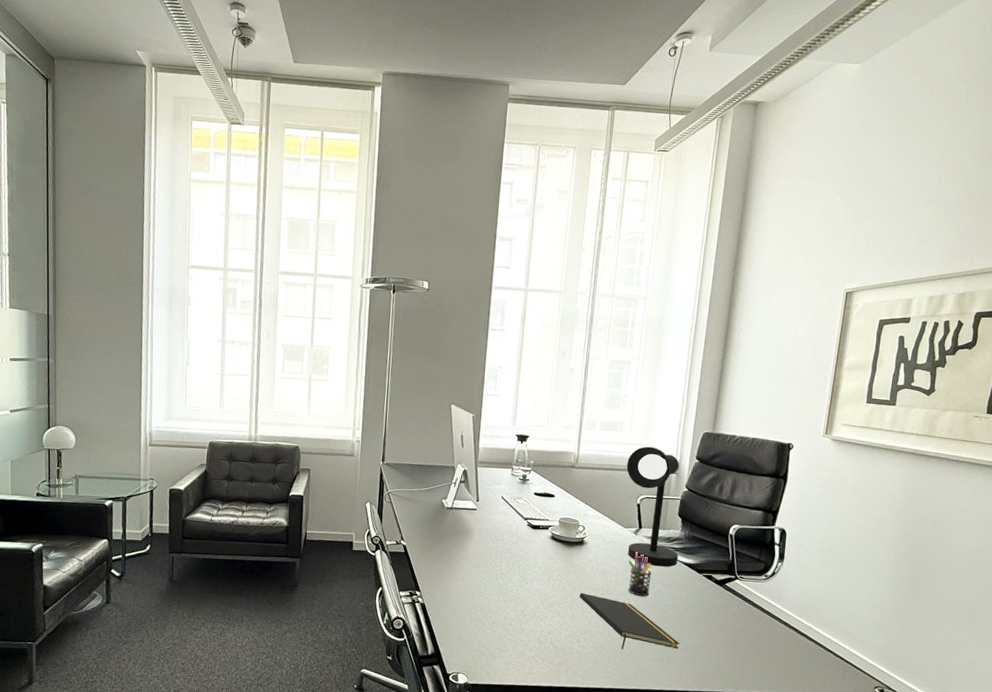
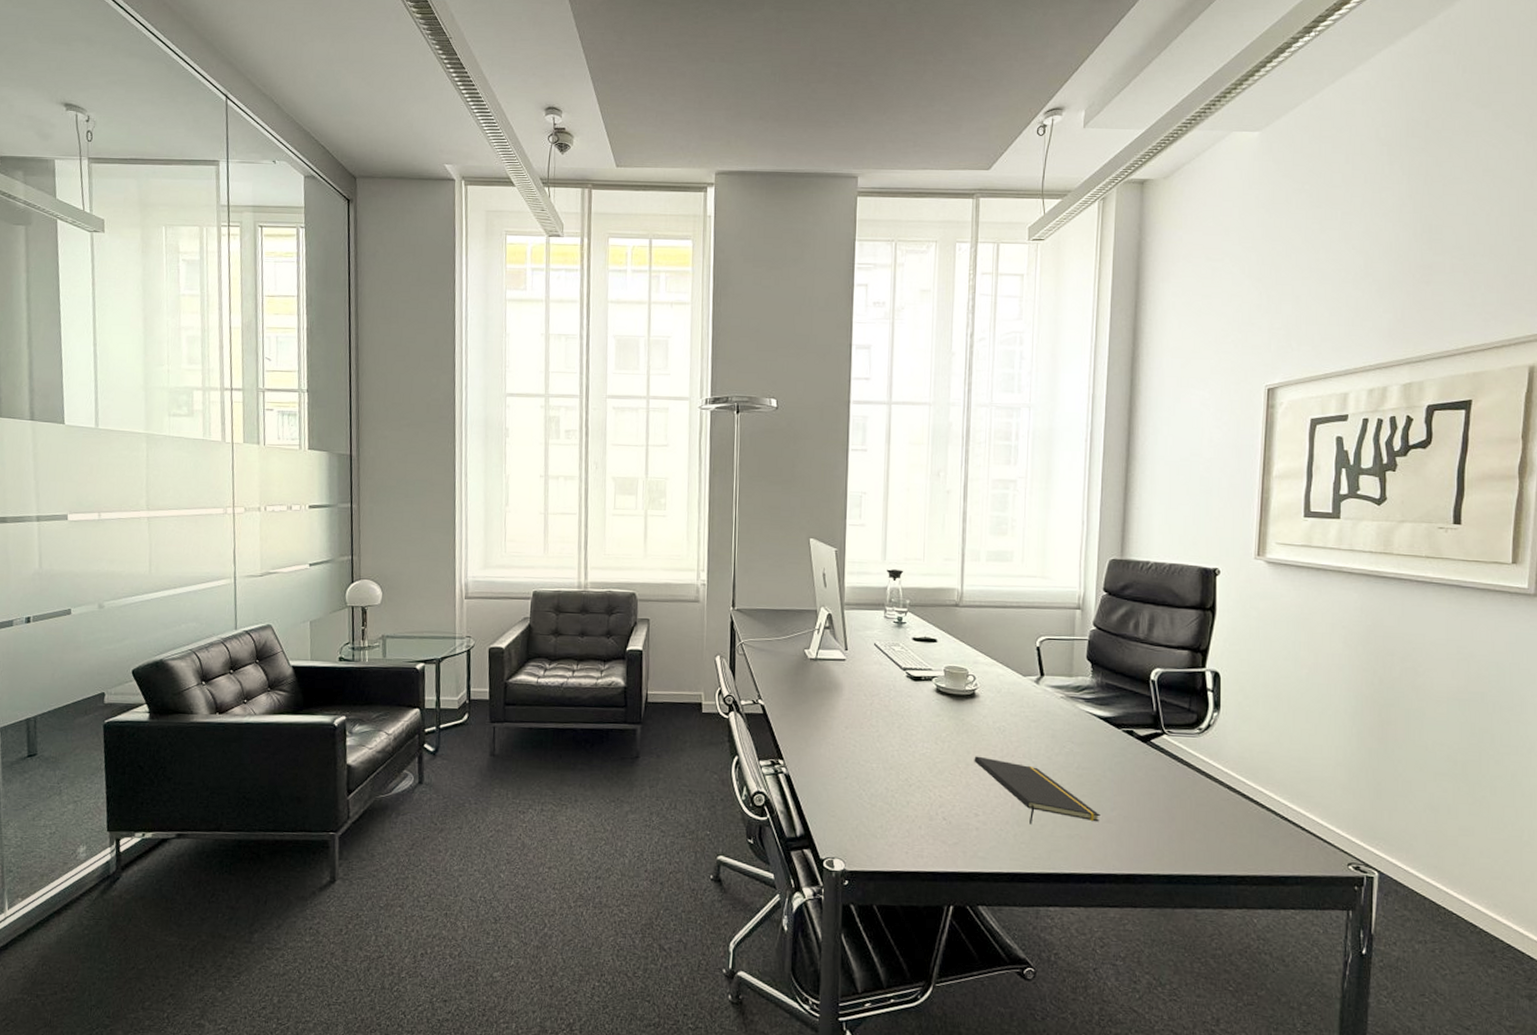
desk lamp: present [626,446,680,567] -> none [1021,578,1091,722]
pen holder: present [628,551,652,596] -> none [1031,703,1060,758]

